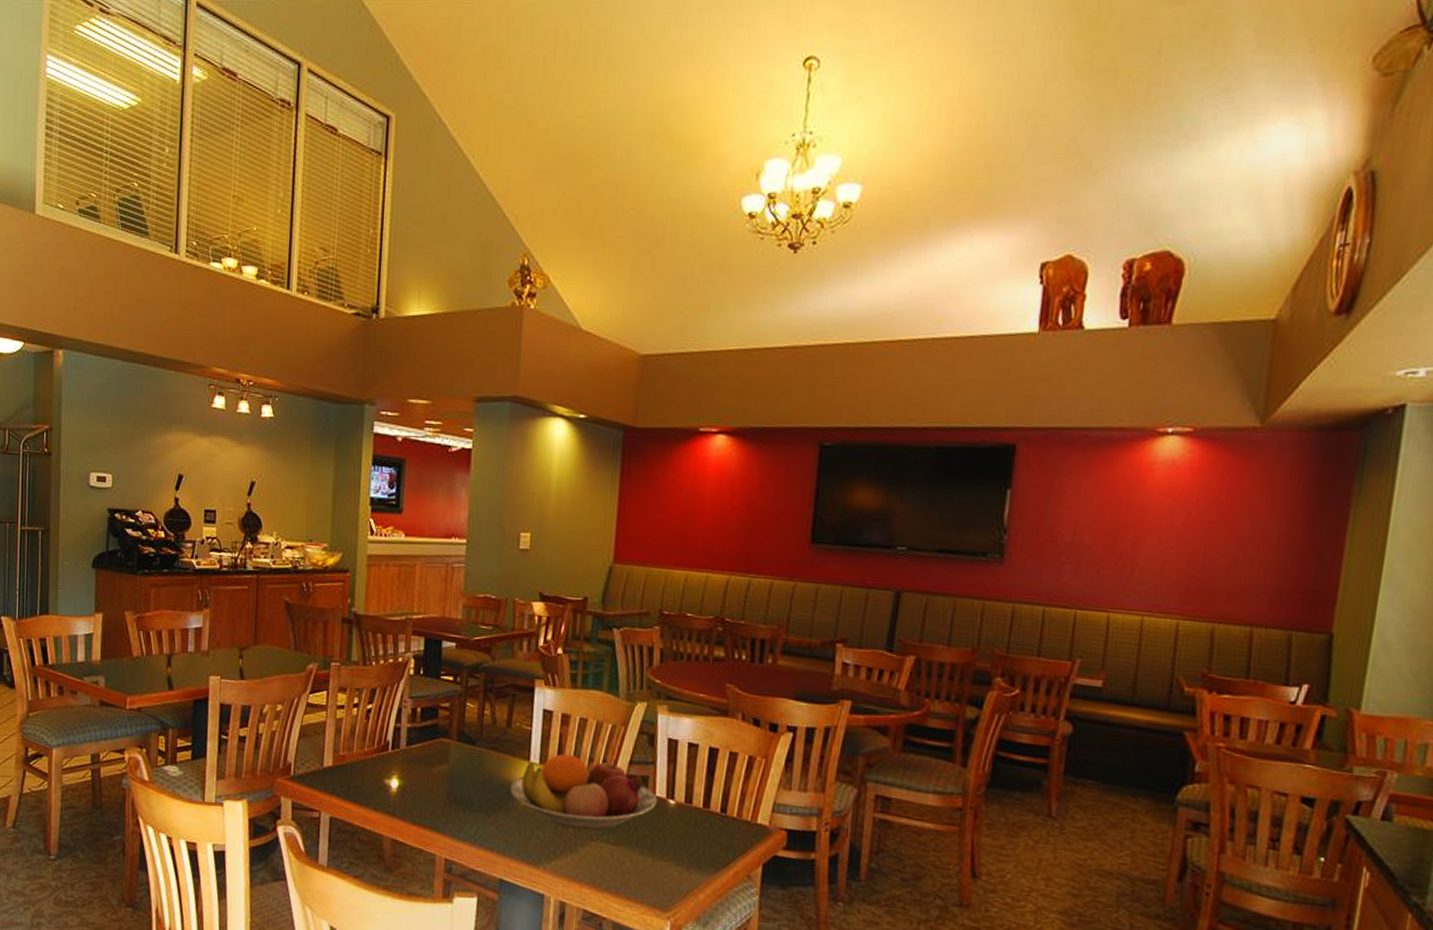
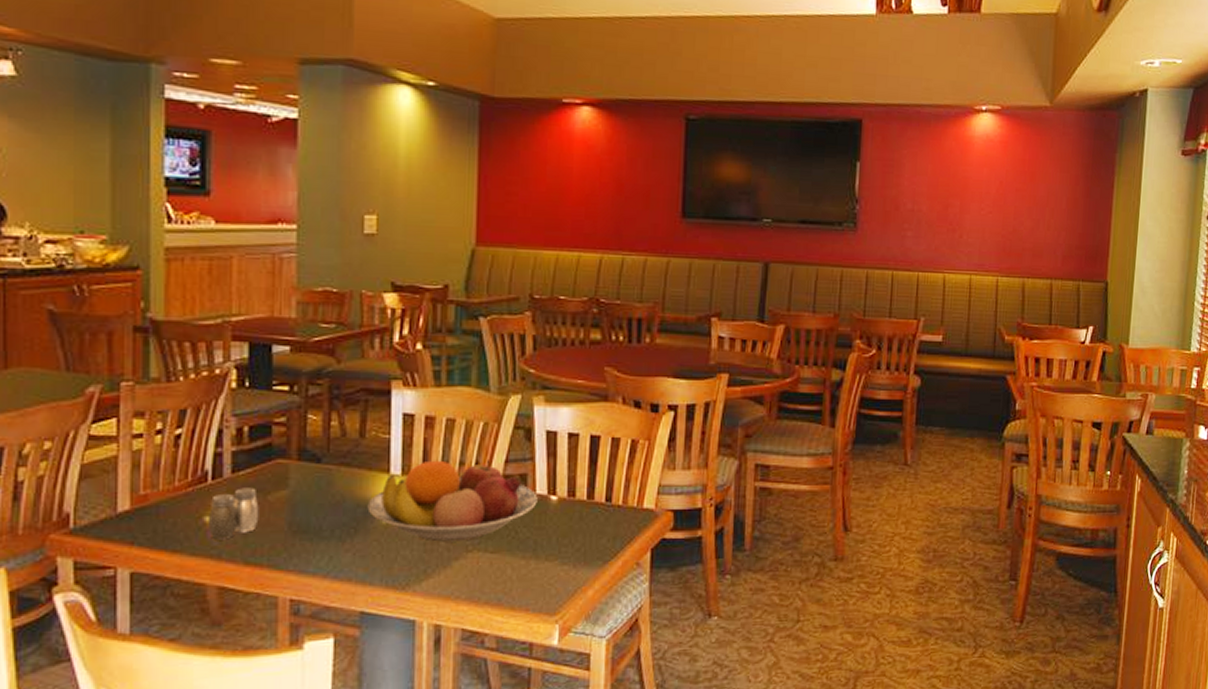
salt and pepper shaker: none [387,758,426,801] -> present [209,487,259,540]

